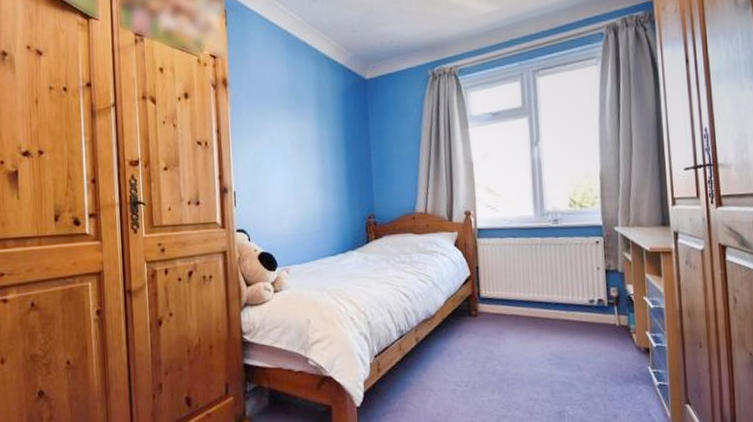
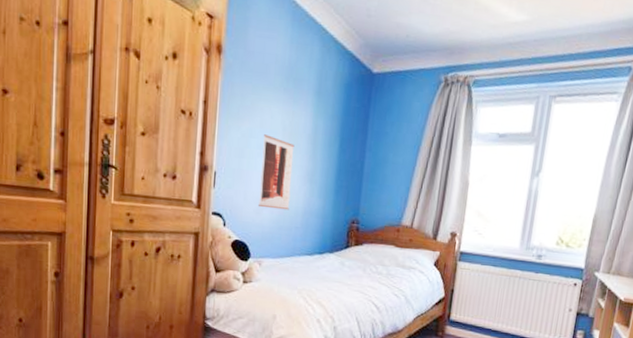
wall art: none [275,150,308,218] -> present [258,134,295,211]

